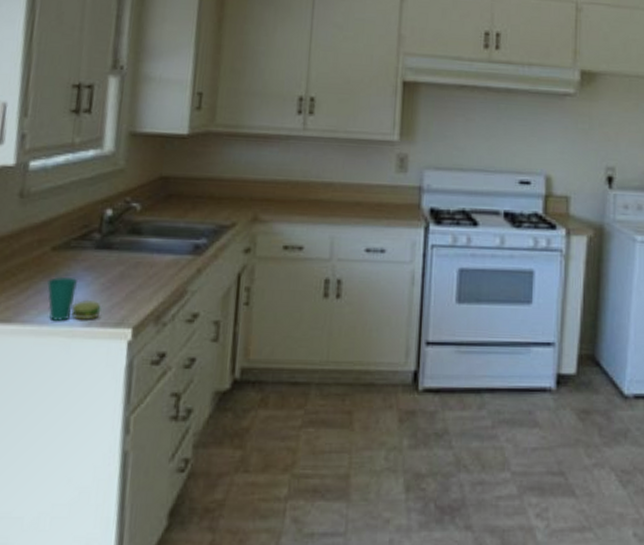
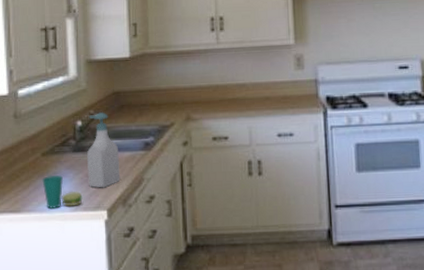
soap bottle: none [110,201,159,299] -> present [86,112,121,188]

